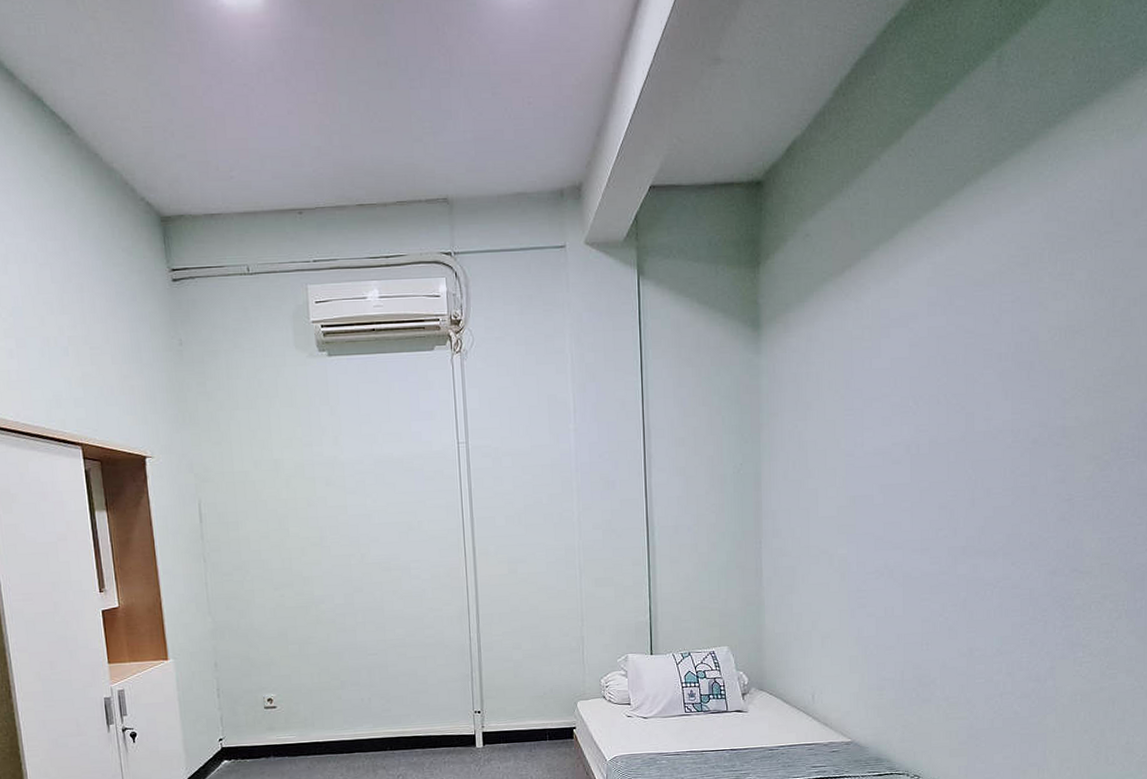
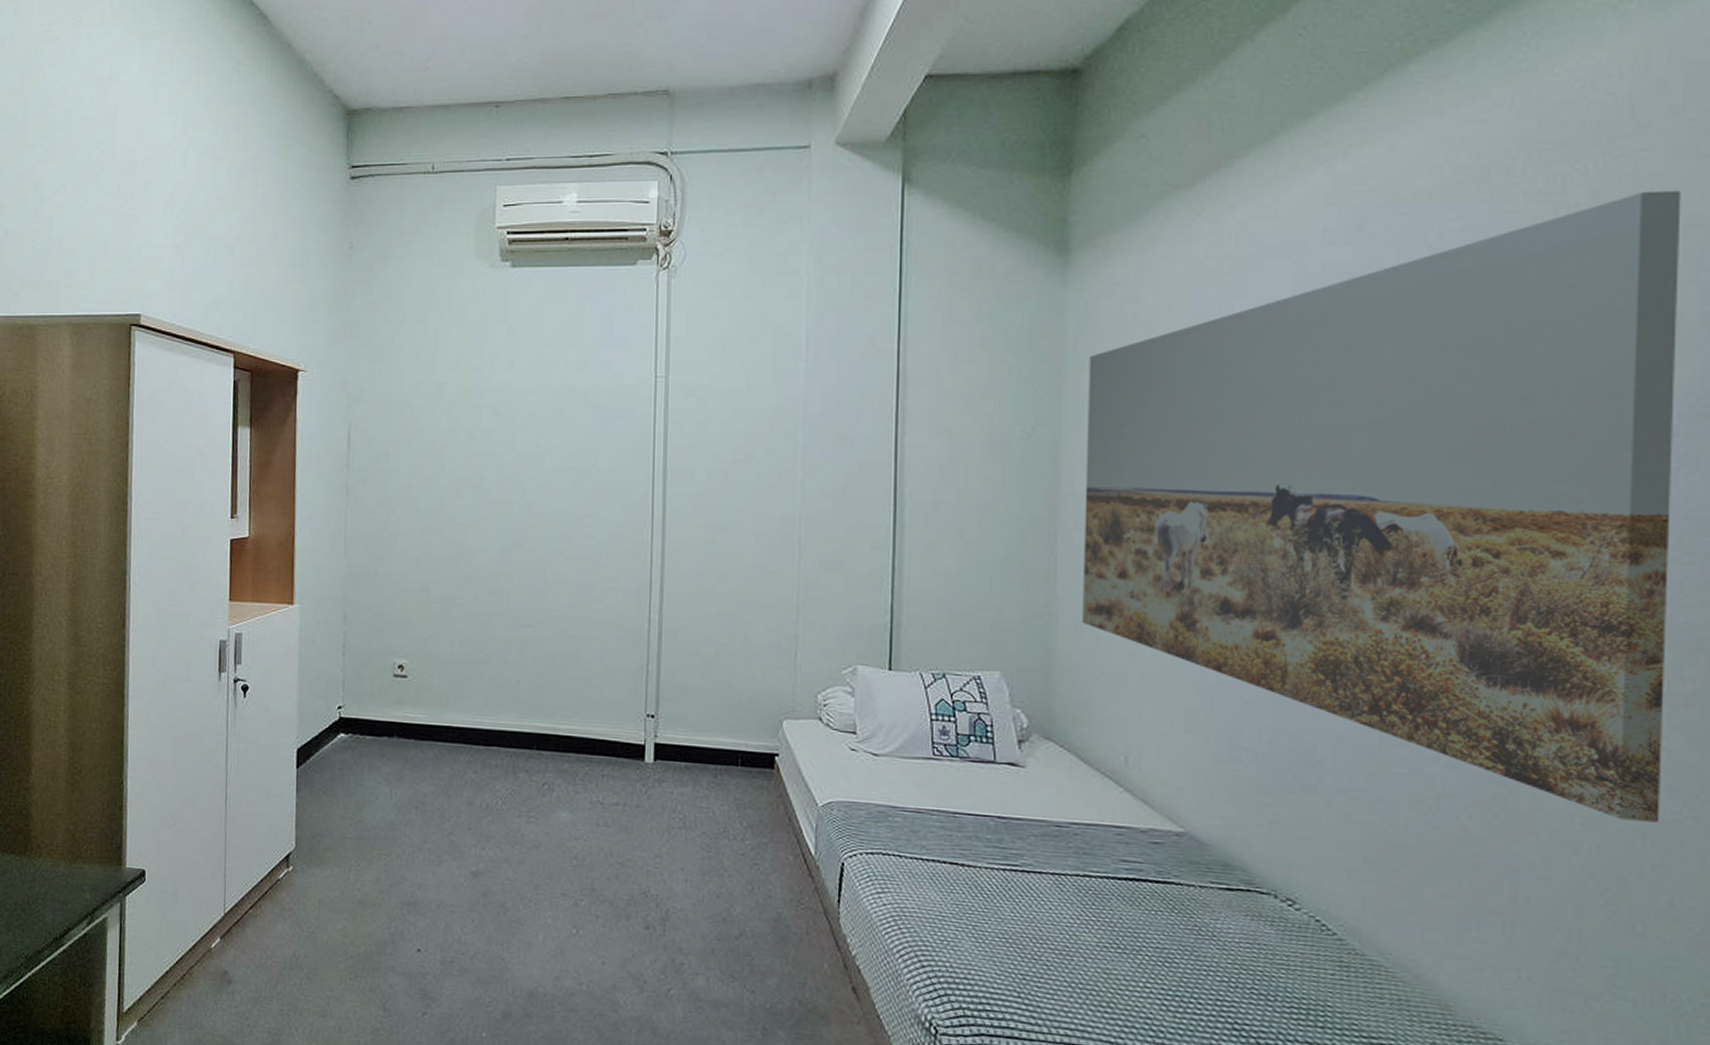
wall art: none [777,270,1139,694] -> present [1083,190,1681,822]

